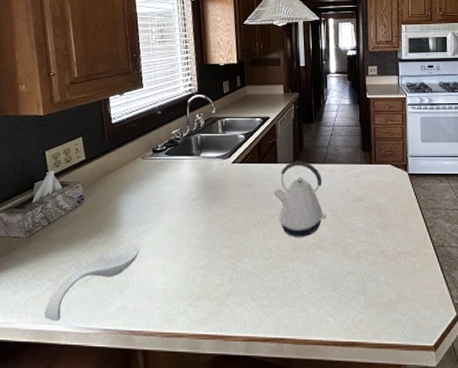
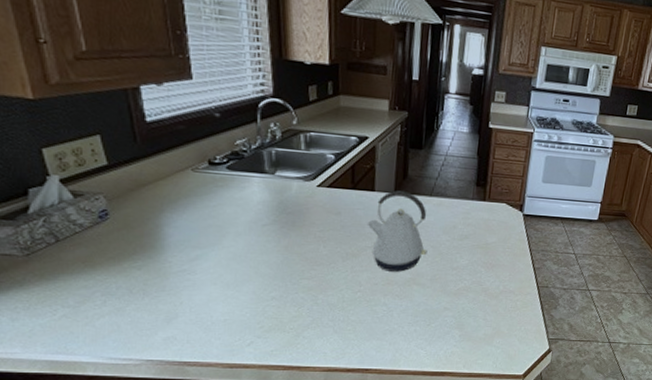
spoon rest: present [44,245,140,322] -> none [61,271,192,352]

